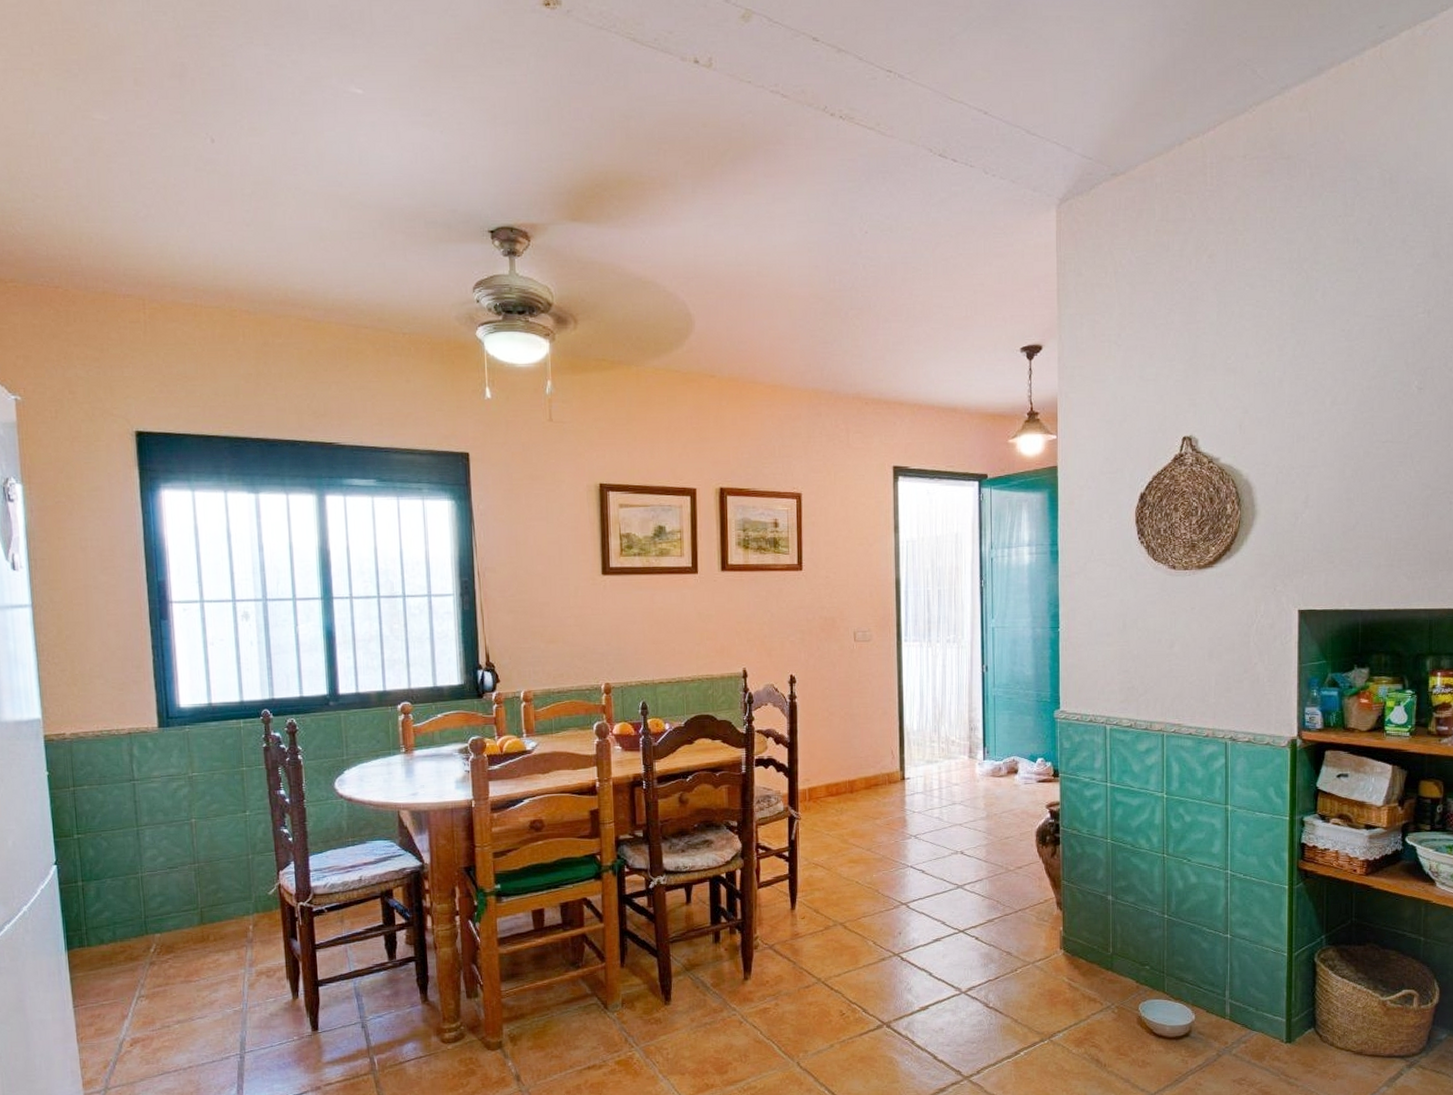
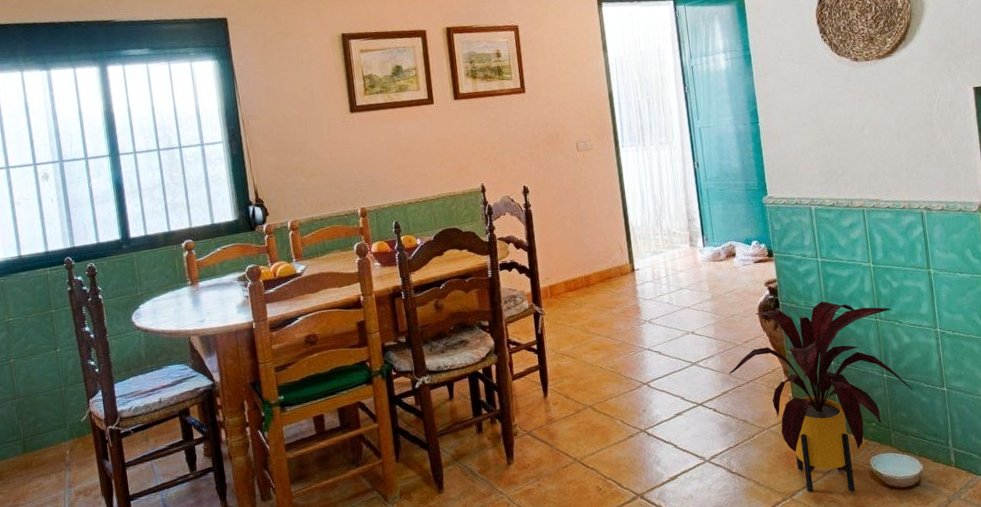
house plant: none [997,830,1195,1038] -> present [729,301,914,492]

